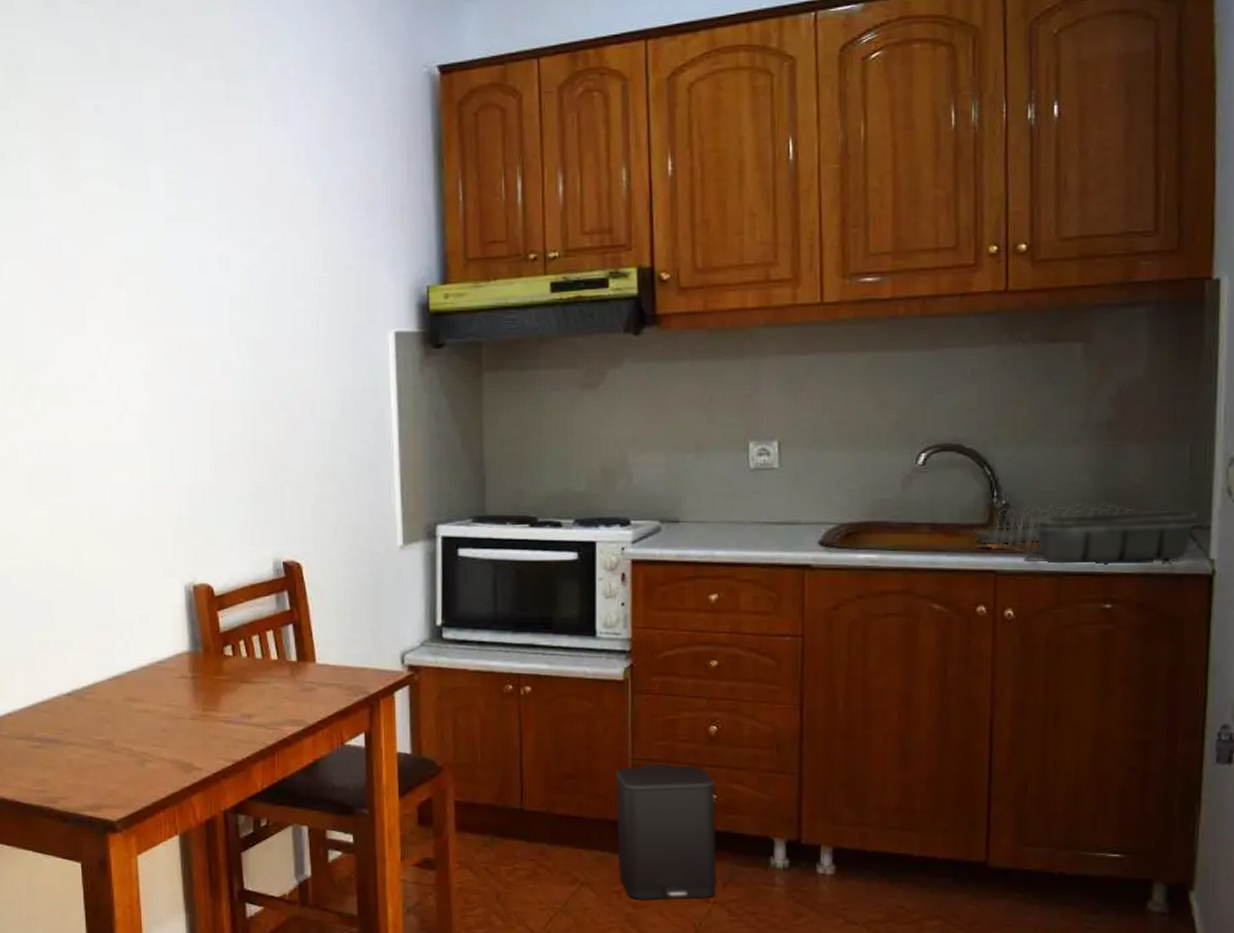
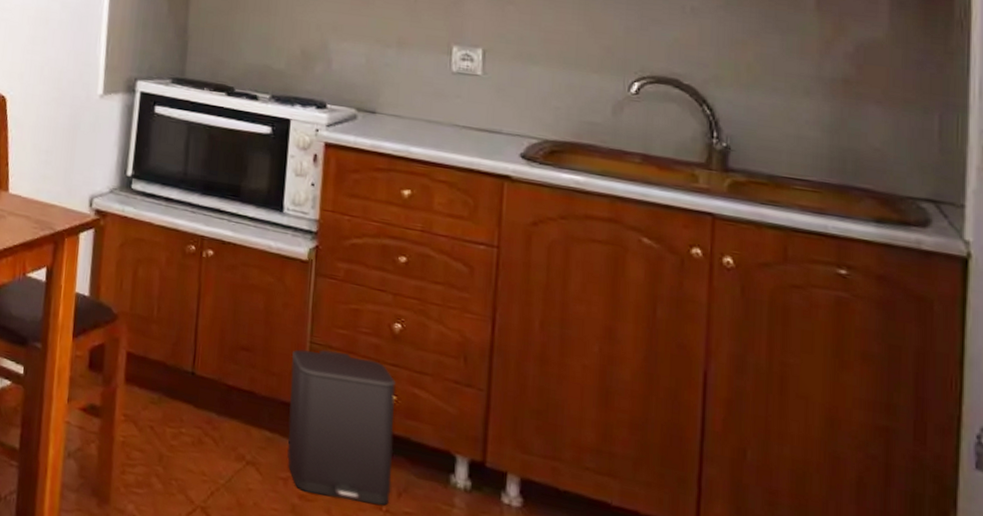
dish rack: present [974,502,1198,564] -> none [690,150,949,235]

